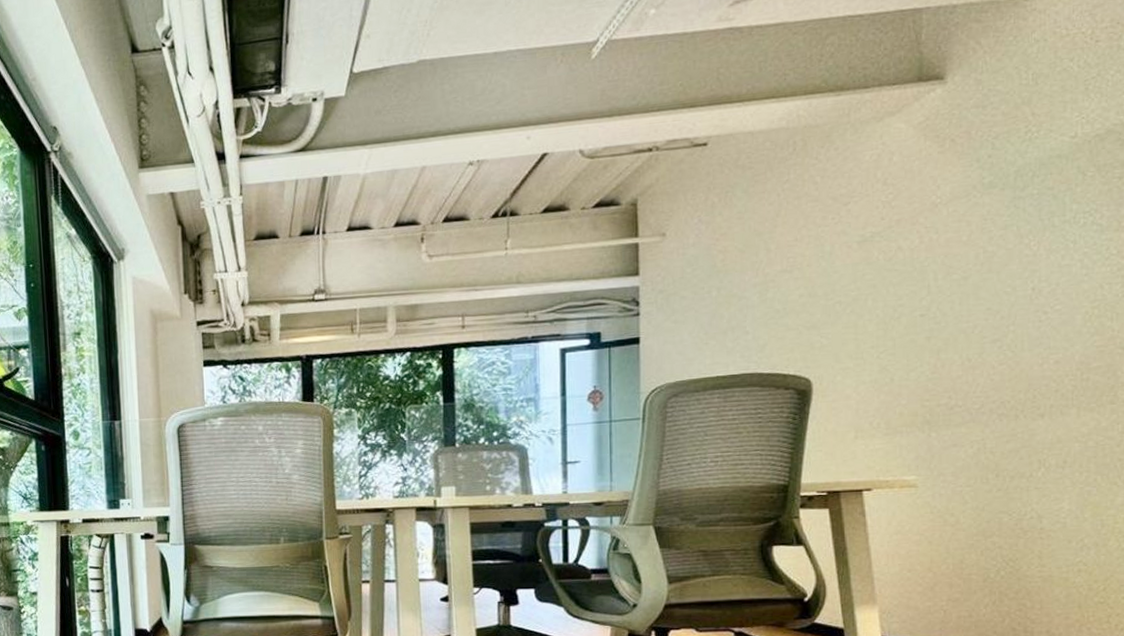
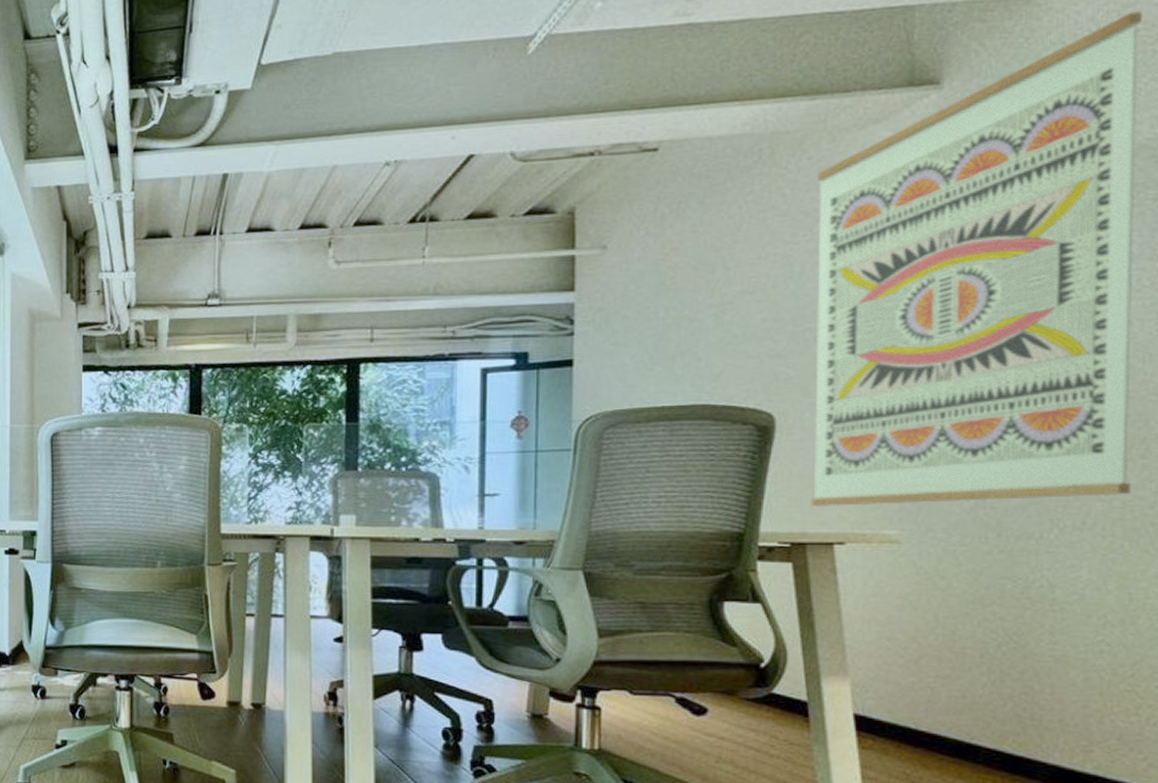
wall art: none [843,10,1109,459] -> present [811,11,1142,508]

